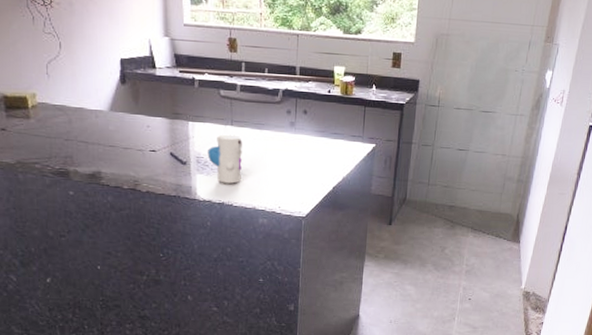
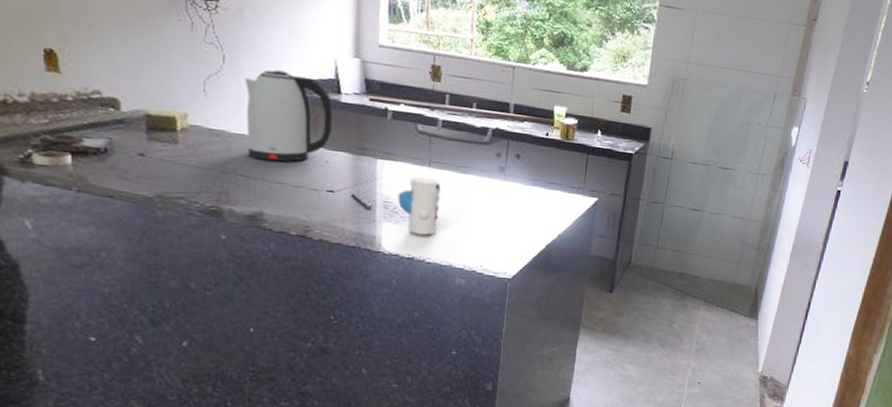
kettle: none [77,51,151,129] -> present [244,69,333,162]

